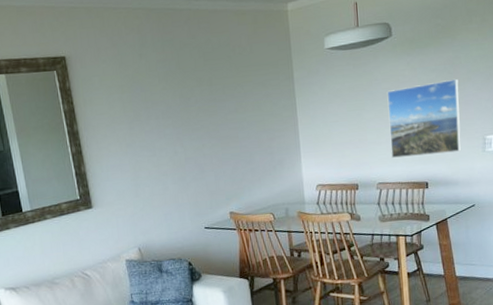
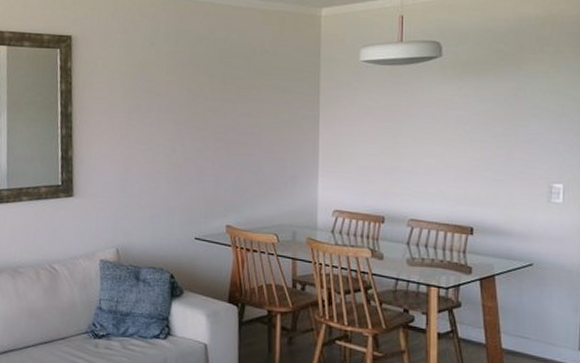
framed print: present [387,78,462,158] -> none [429,112,521,198]

